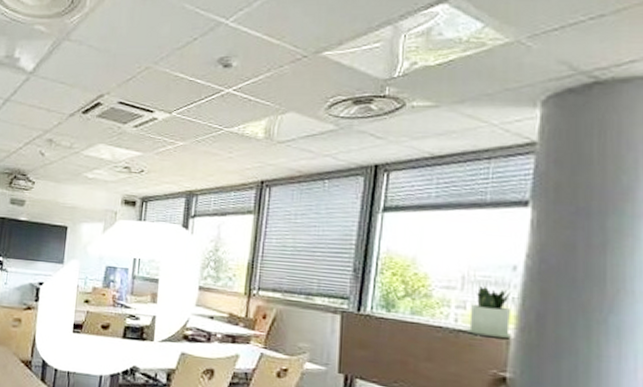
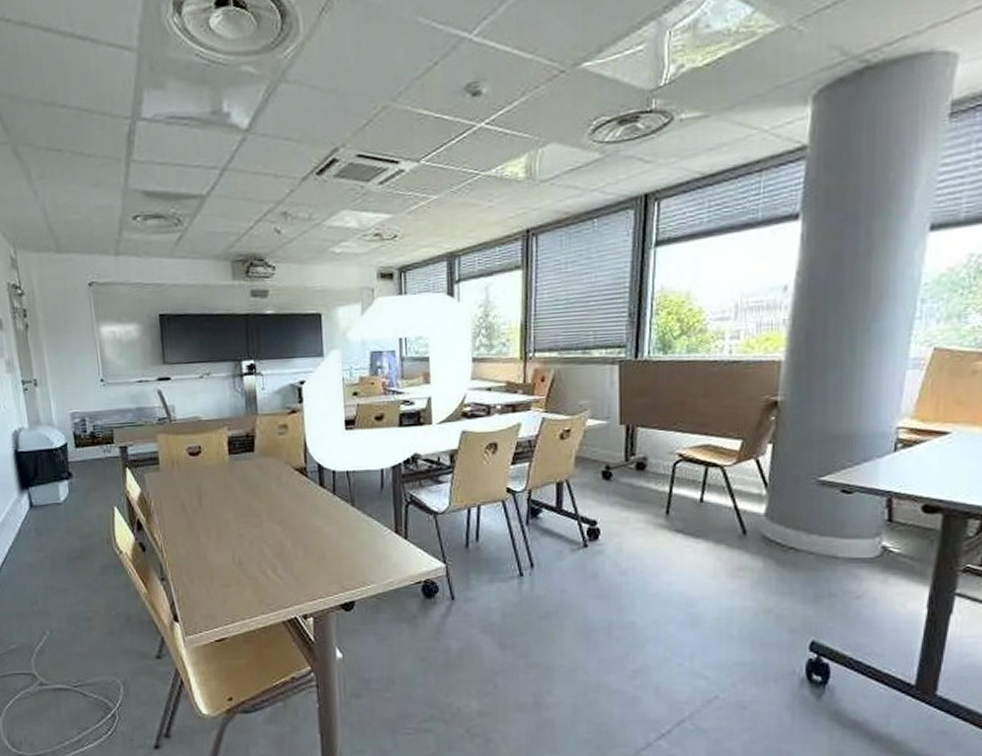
planter: present [466,285,513,339] -> none [740,310,784,364]

